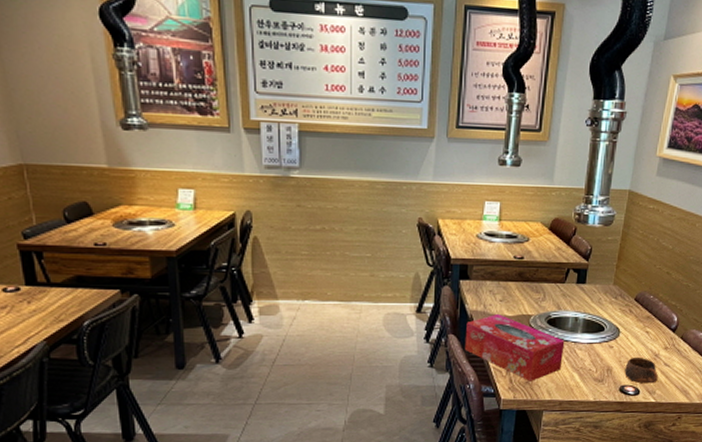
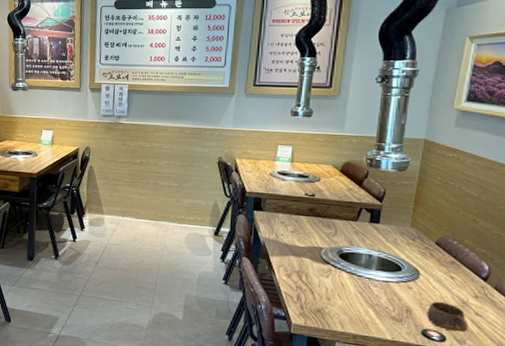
tissue box: present [464,314,565,382] -> none [257,244,358,311]

